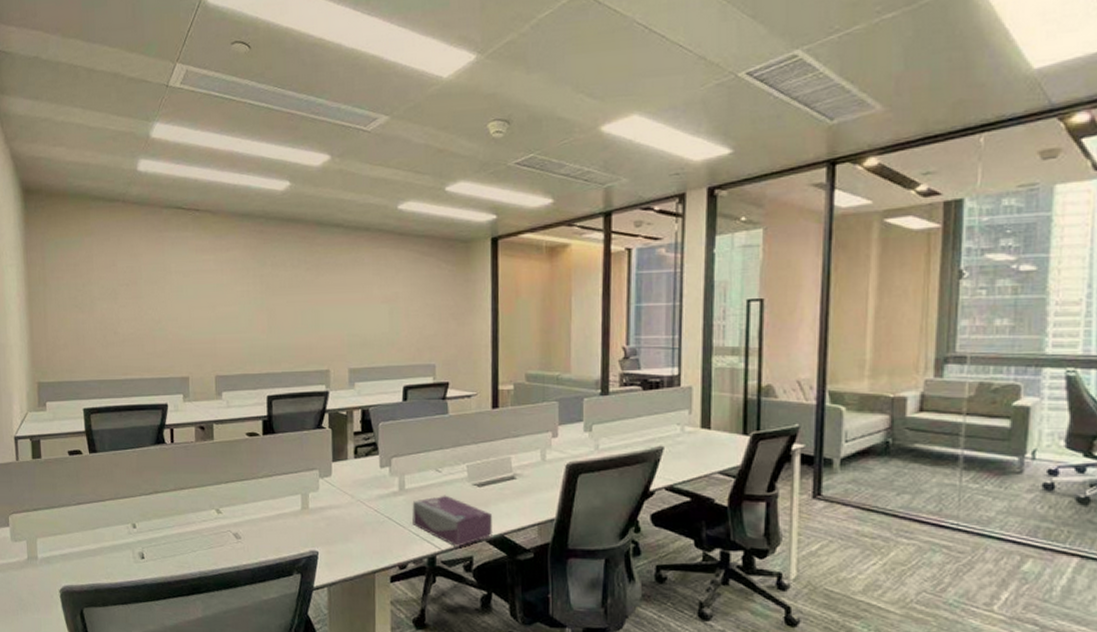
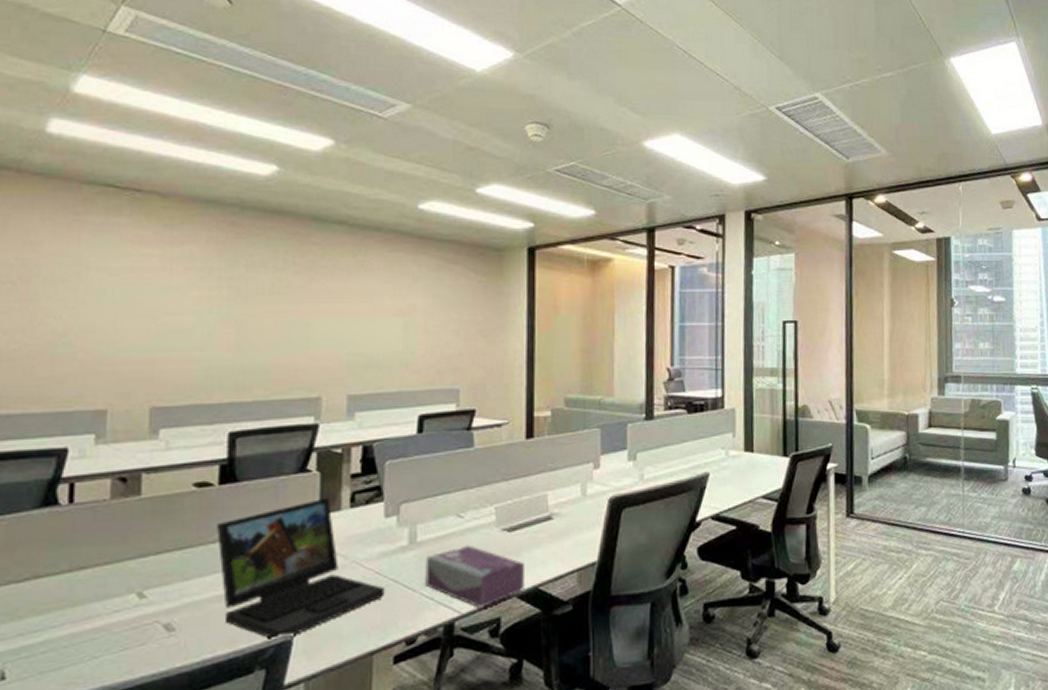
laptop: none [263,449,382,554] -> present [217,497,385,641]

